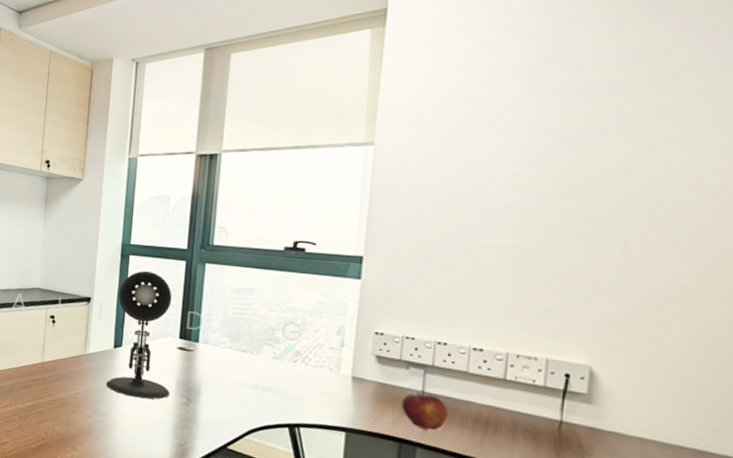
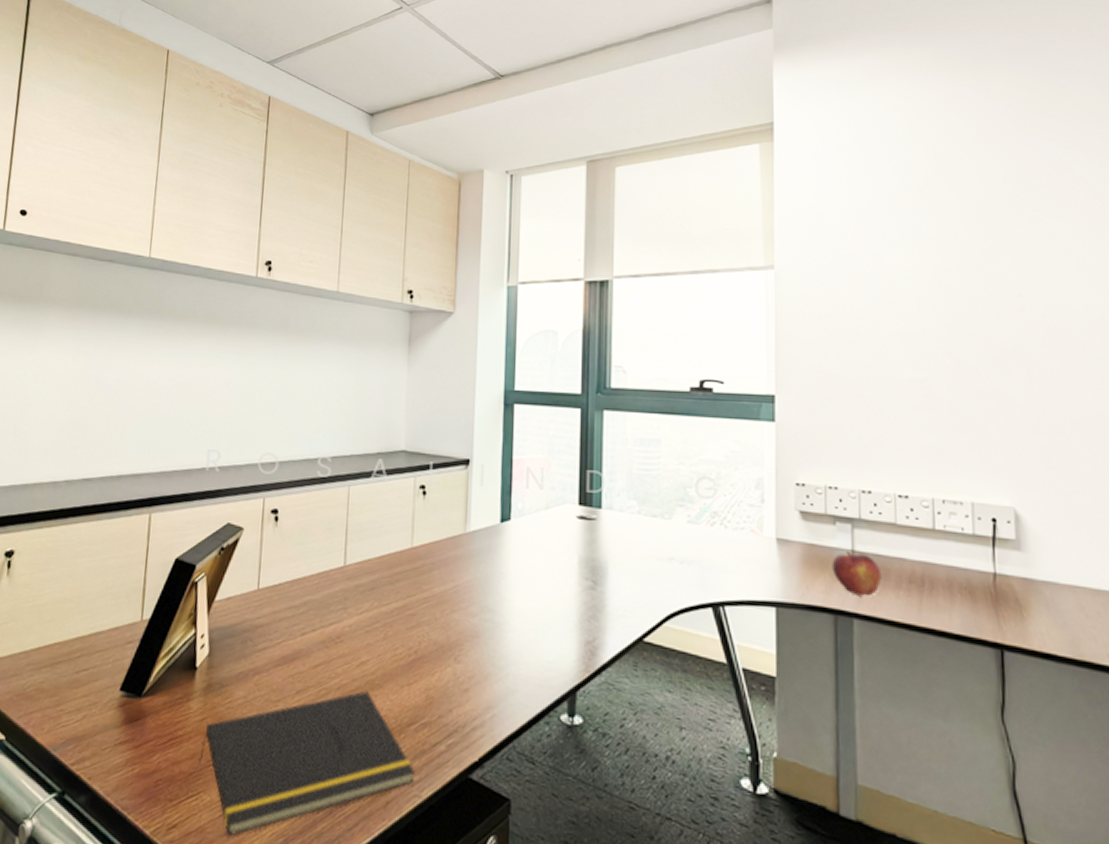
desk lamp: present [106,270,172,399] -> none [493,422,571,586]

